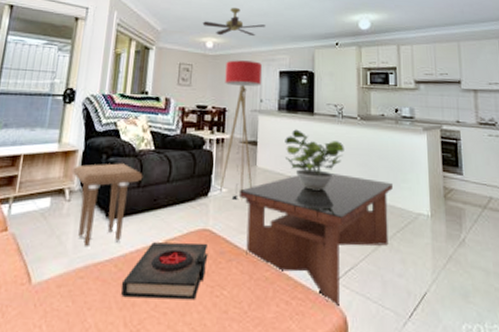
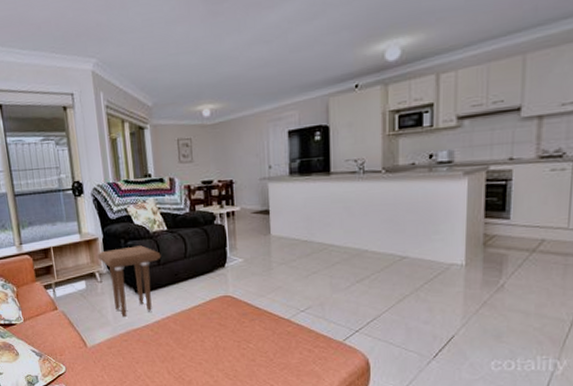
book: present [120,242,209,300] -> none [159,307,232,354]
ceiling fan: present [202,8,266,36] -> none [195,62,268,101]
floor lamp: present [219,60,262,200] -> none [227,123,268,268]
coffee table: present [238,173,393,306] -> none [255,233,422,351]
potted plant: present [285,129,344,190] -> none [299,192,366,252]

